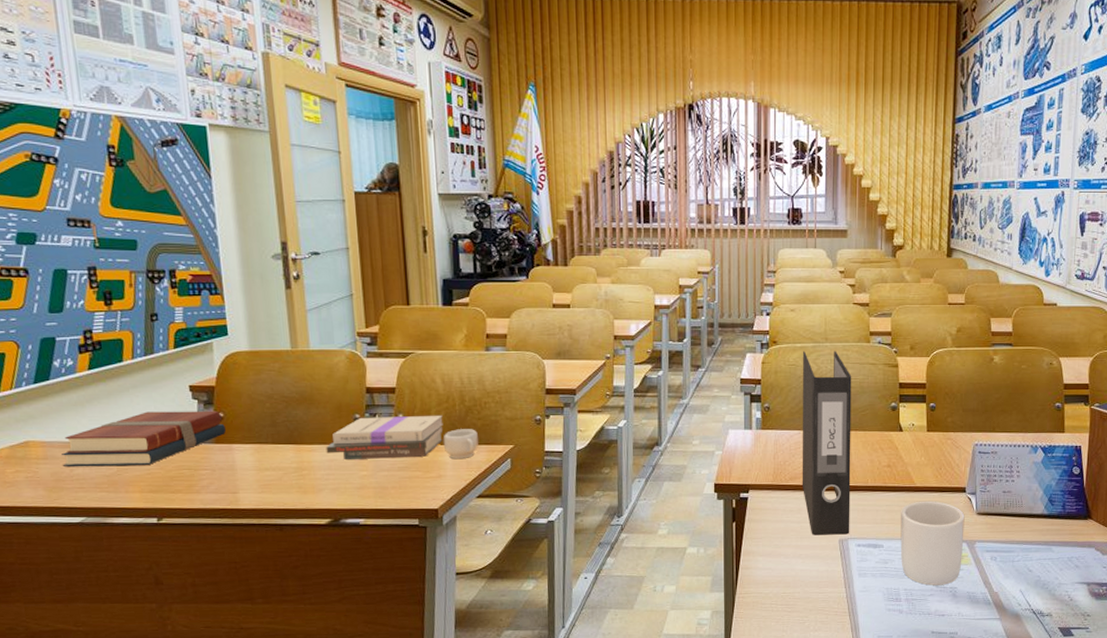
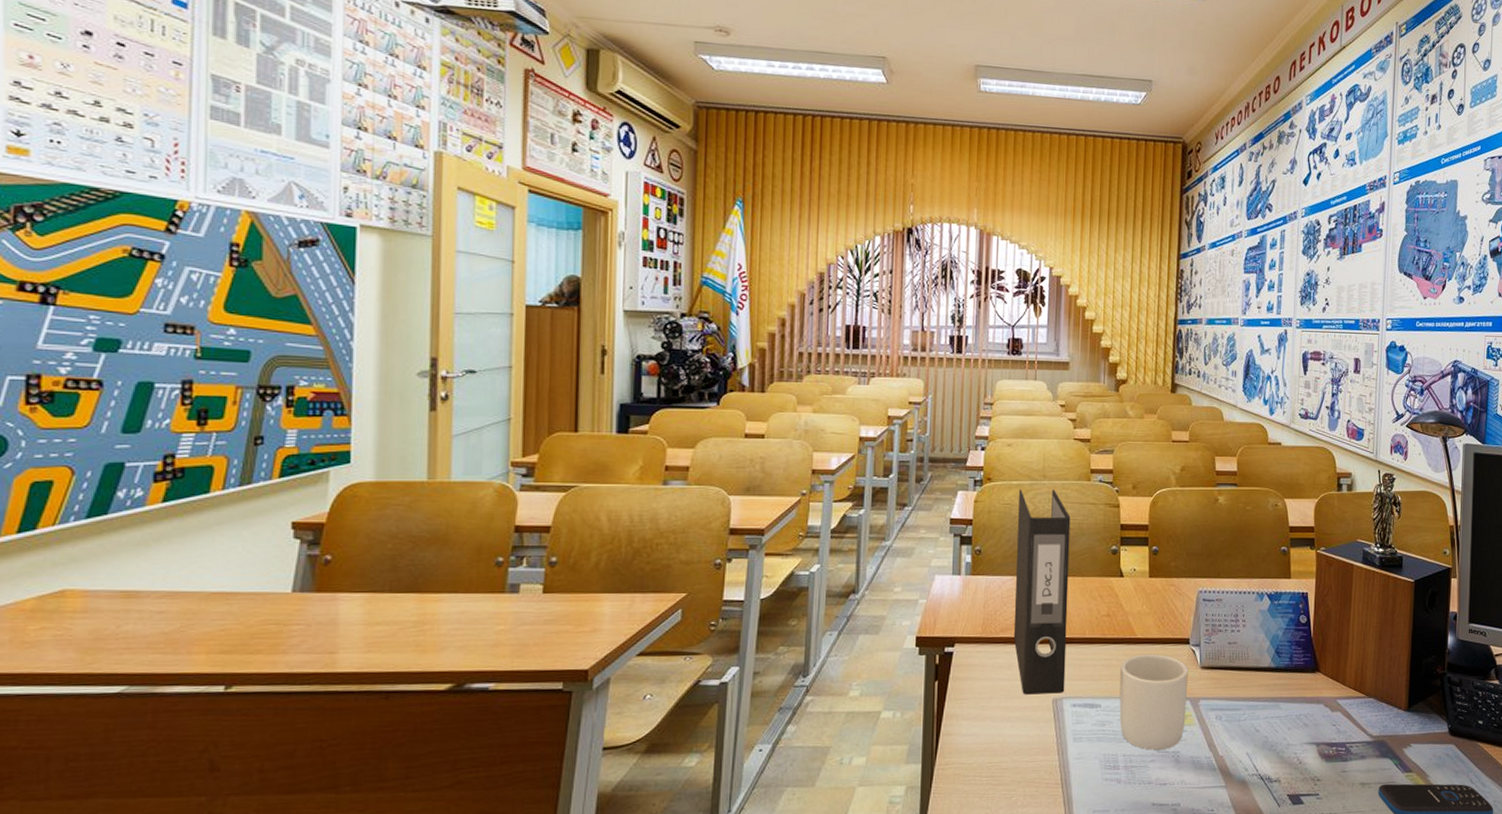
books: present [62,410,226,466] -> none [108,552,331,621]
books: present [326,415,443,459] -> none [456,558,605,611]
cup: present [443,429,479,459] -> none [602,574,646,609]

